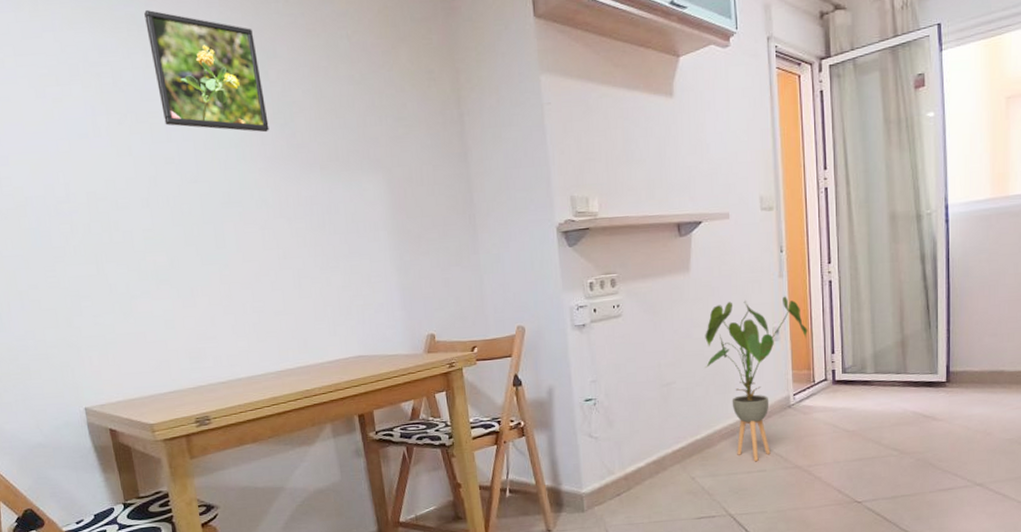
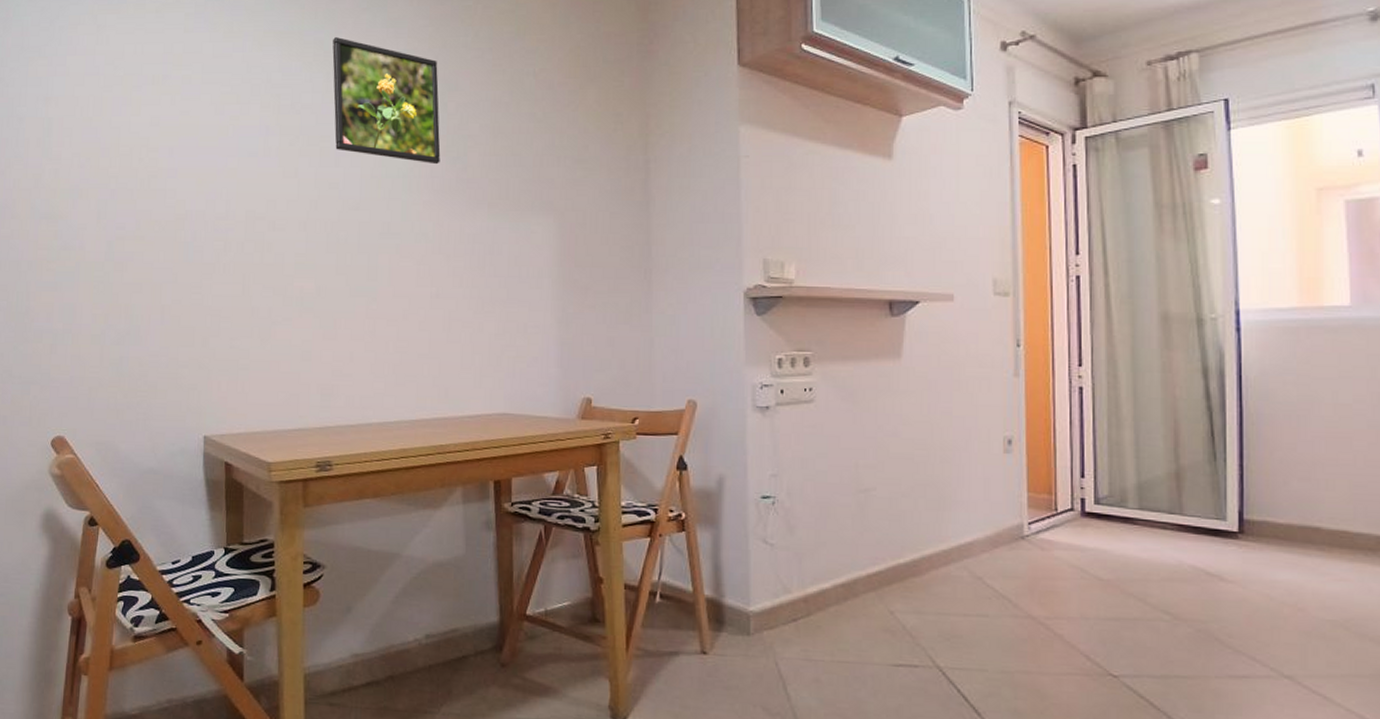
house plant: present [705,296,808,462] -> none [914,399,1050,603]

